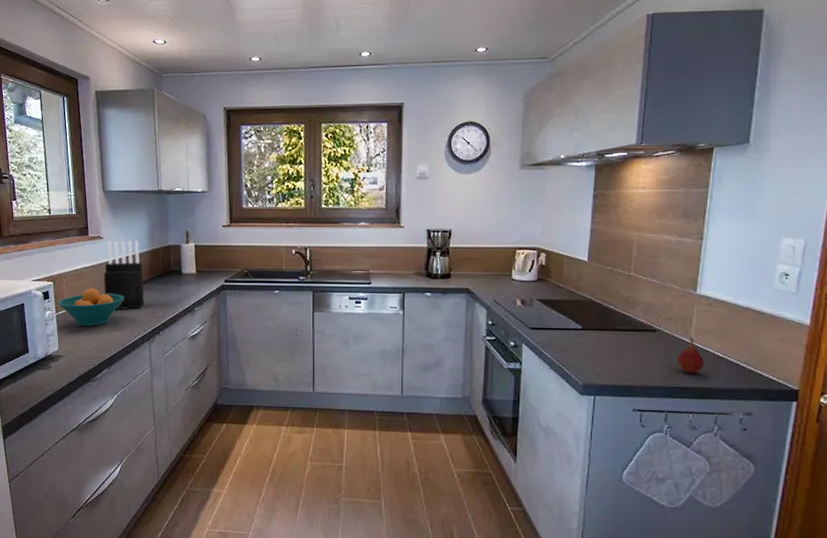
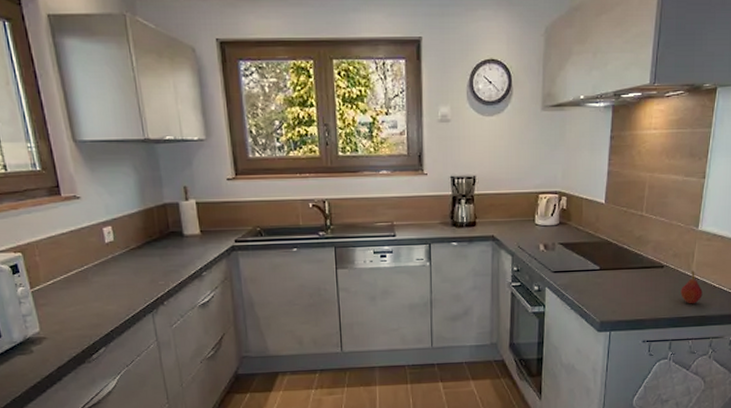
fruit bowl: present [58,288,125,327] -> none [31,257,116,303]
knife block: present [103,240,144,311] -> none [86,199,142,281]

